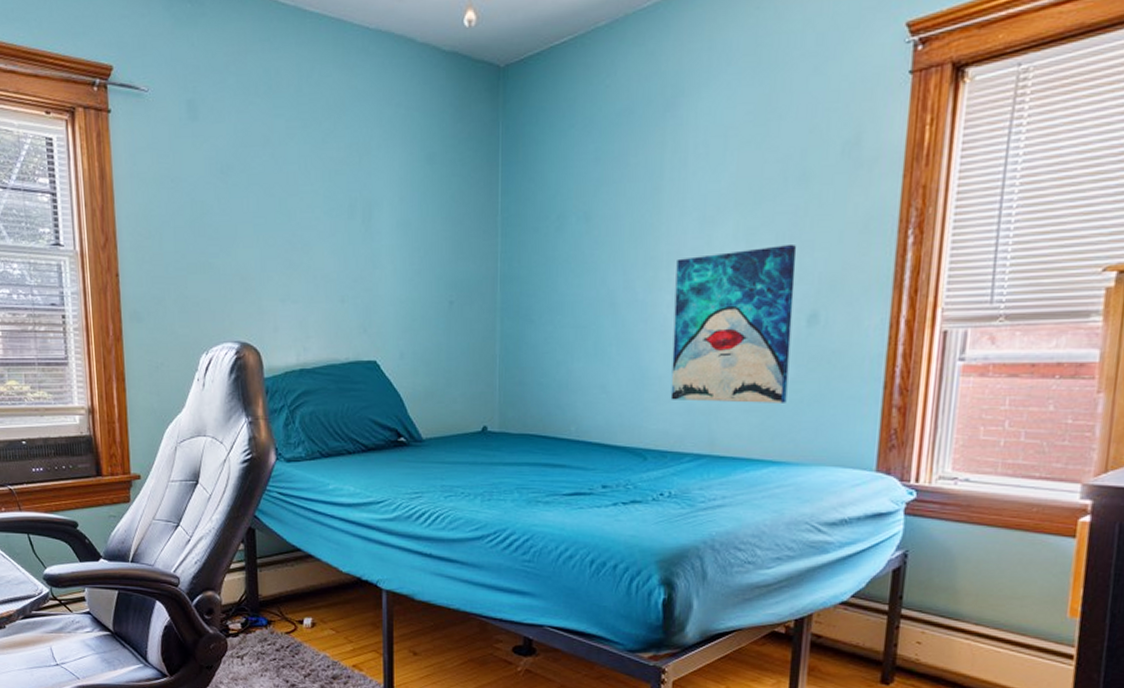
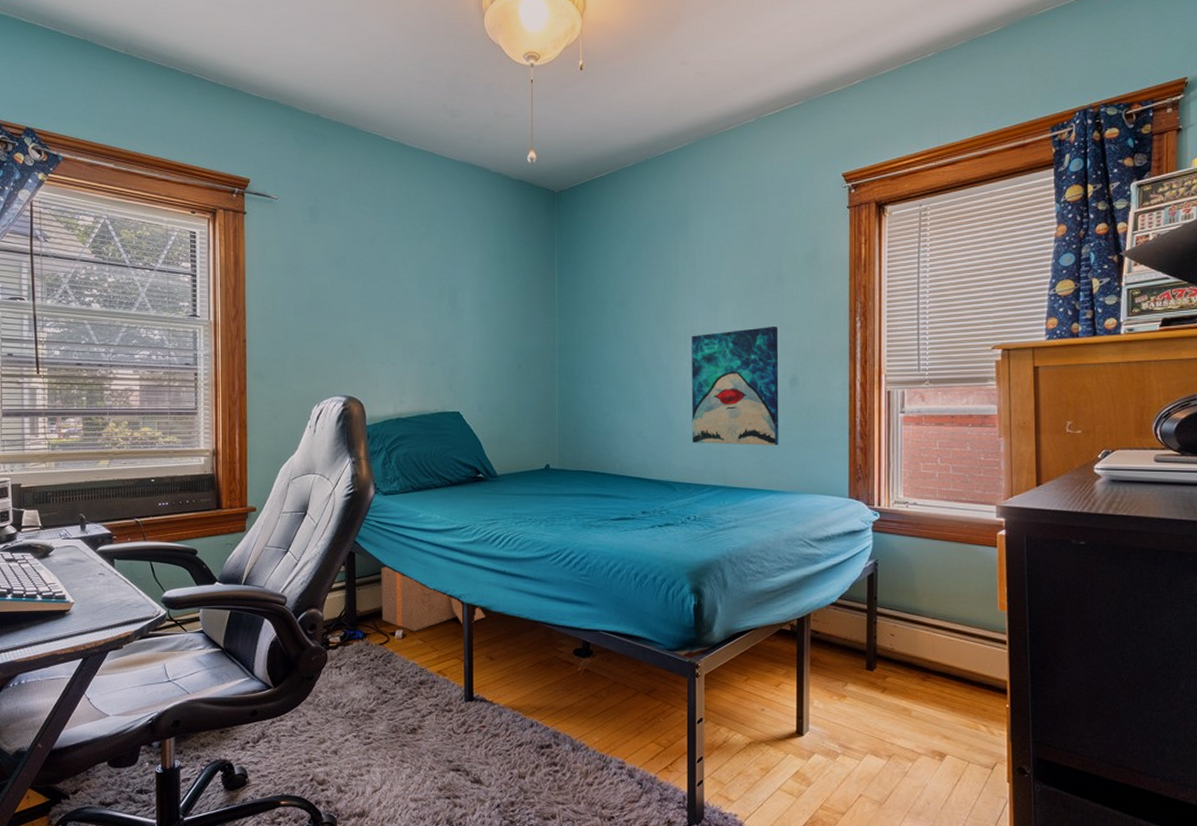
cardboard box: none [285,544,408,620] -> present [381,565,485,632]

